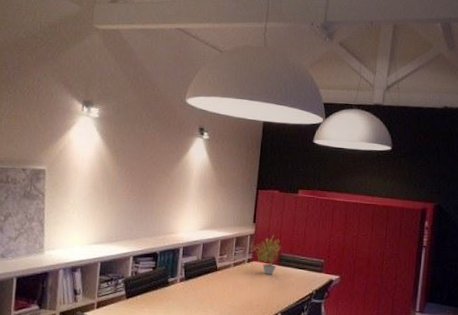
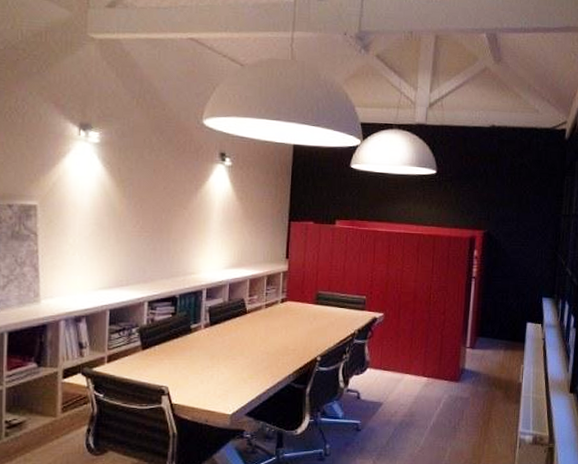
potted plant: present [253,235,281,275] -> none [286,271,318,316]

